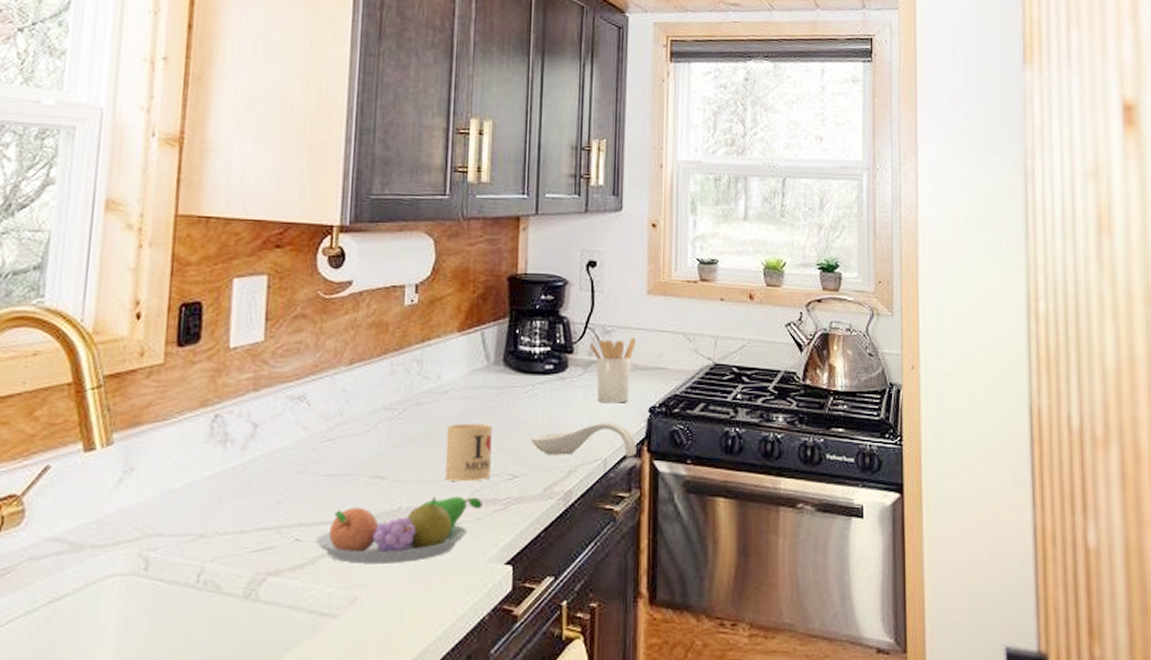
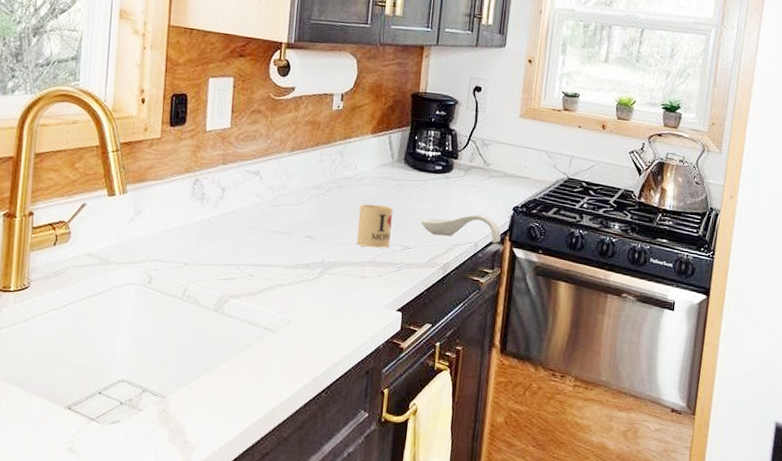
fruit bowl: present [315,495,483,565] -> none [263,255,383,301]
utensil holder: present [590,338,636,403] -> none [471,151,508,202]

